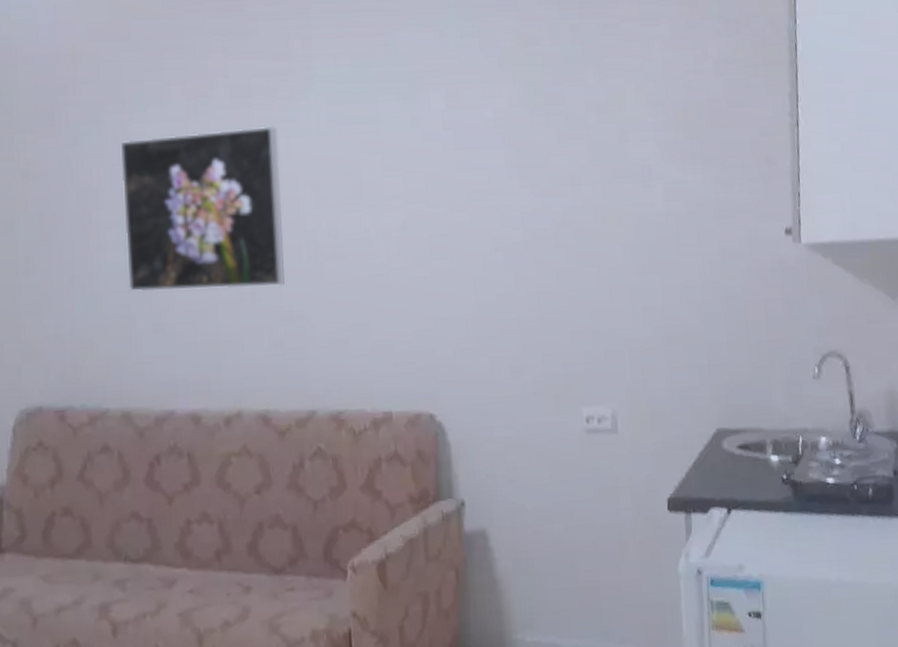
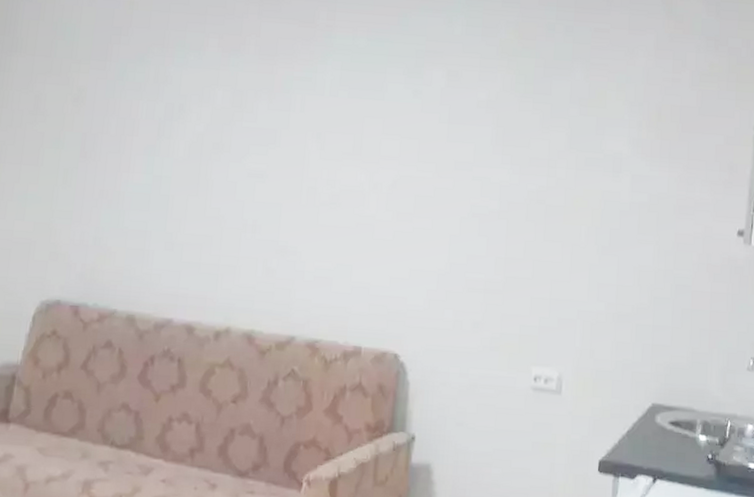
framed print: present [120,125,285,292] -> none [148,80,295,223]

